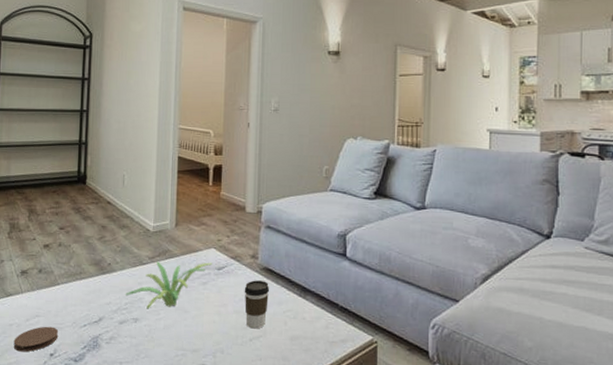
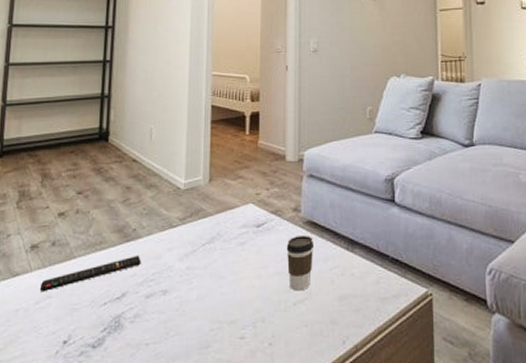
coaster: present [13,326,59,352] -> none [19,308,74,342]
remote control: none [29,286,116,312] -> present [39,256,141,292]
plant: present [126,261,213,309] -> none [153,219,251,278]

